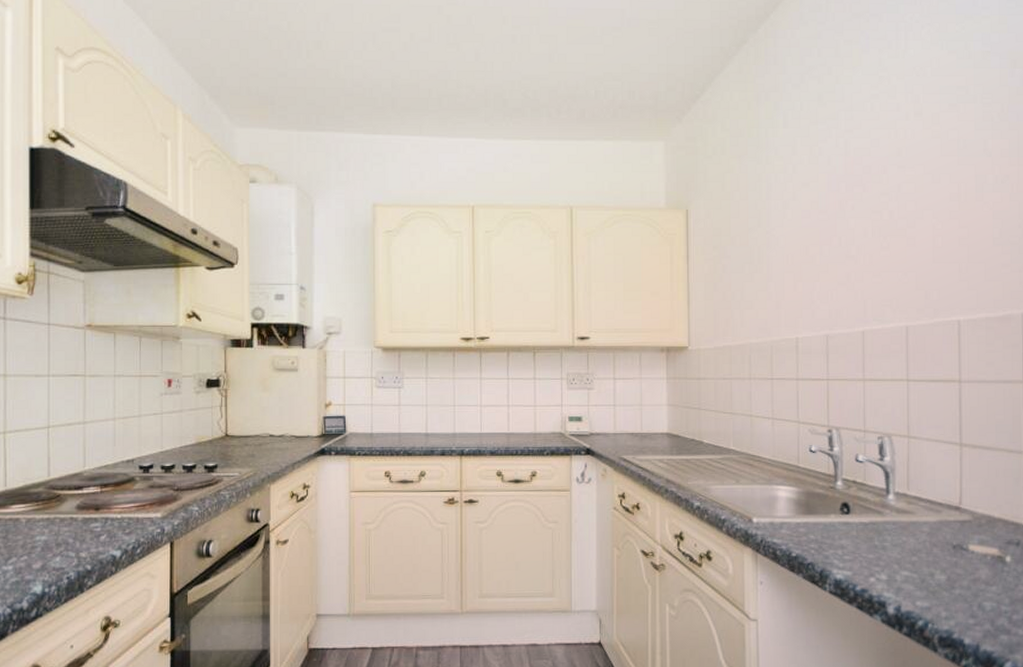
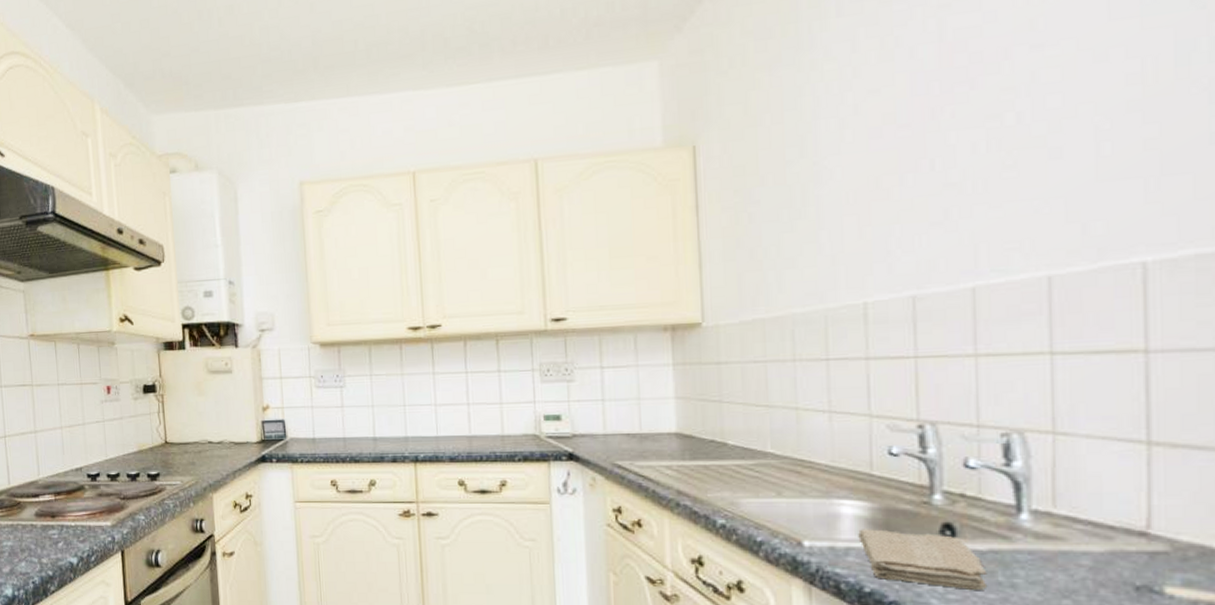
washcloth: none [789,508,869,552] -> present [858,529,988,590]

